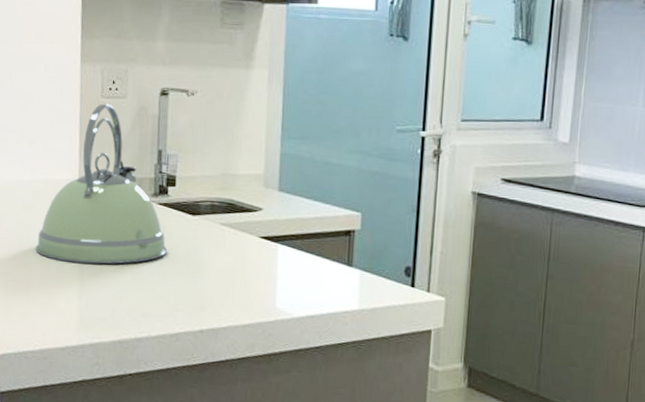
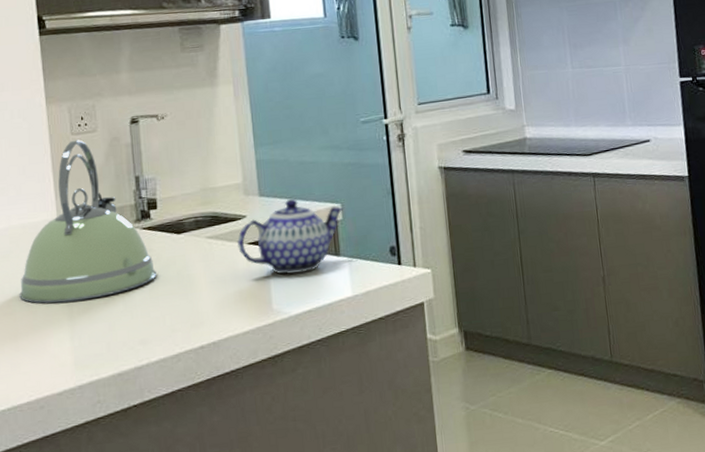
teapot: none [249,199,364,277] -> present [237,199,344,274]

